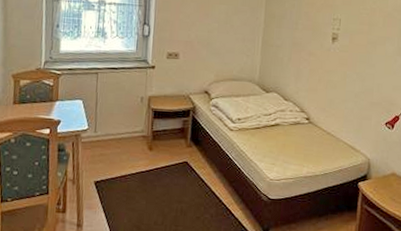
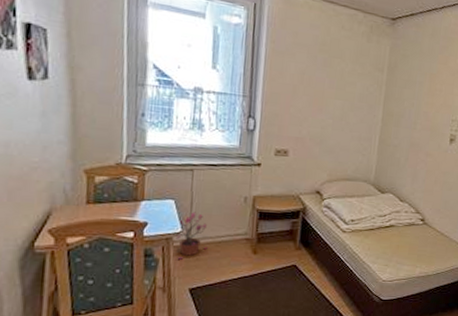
potted plant: none [83,111,110,154] -> present [176,212,207,260]

